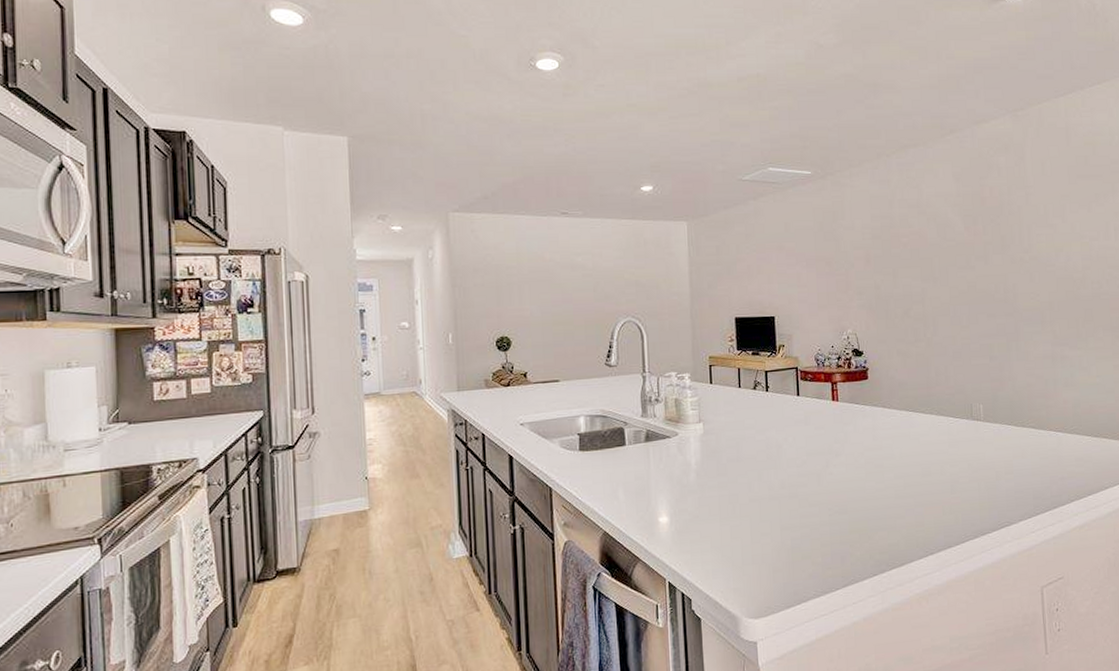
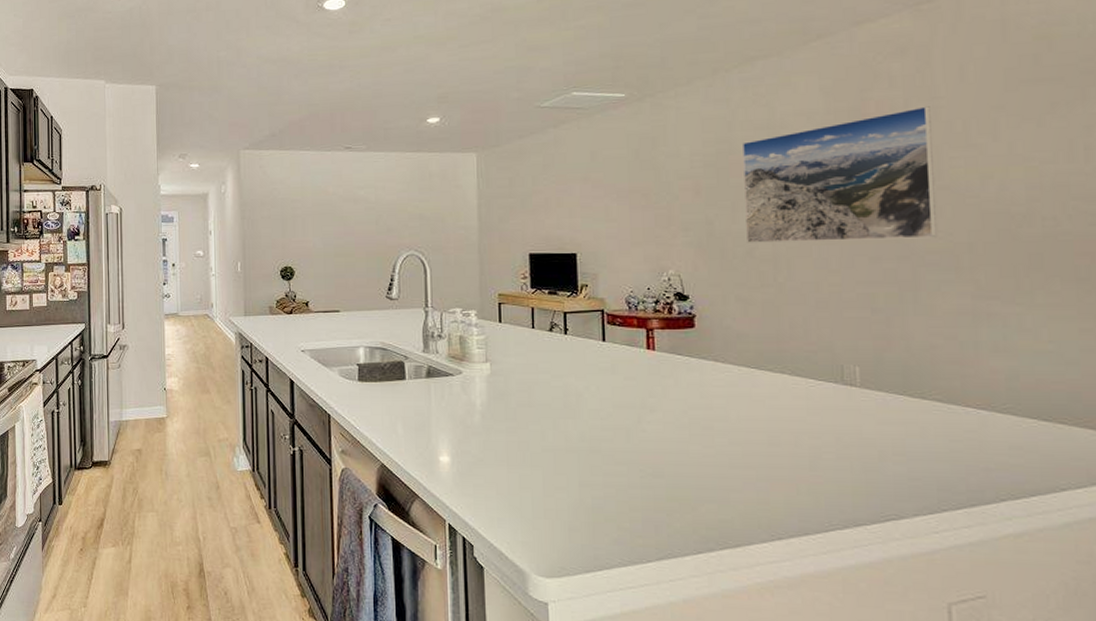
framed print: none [900,193,1030,305] -> present [743,106,937,243]

